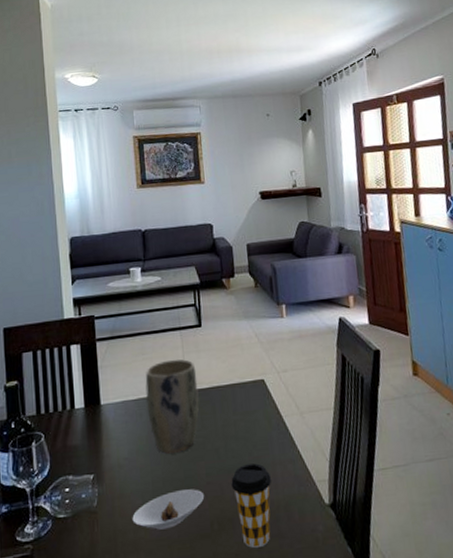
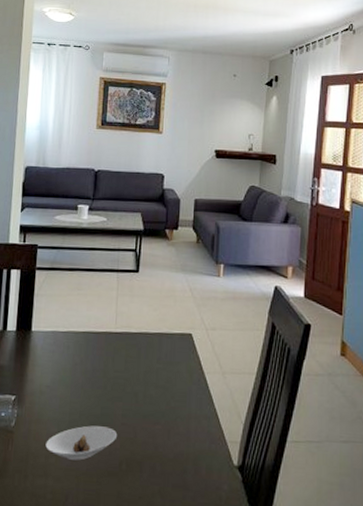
plant pot: present [145,359,199,454] -> none [75,299,127,390]
coffee cup: present [231,463,272,548] -> none [145,412,185,495]

